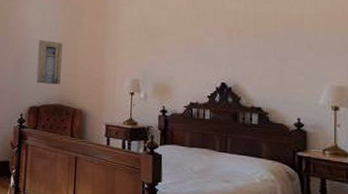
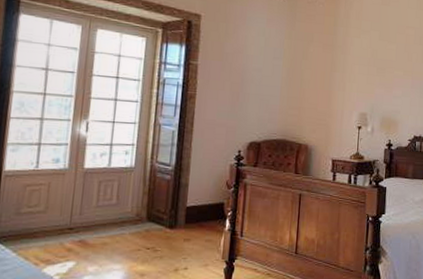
wall art: present [36,40,63,85] -> none [257,69,288,118]

